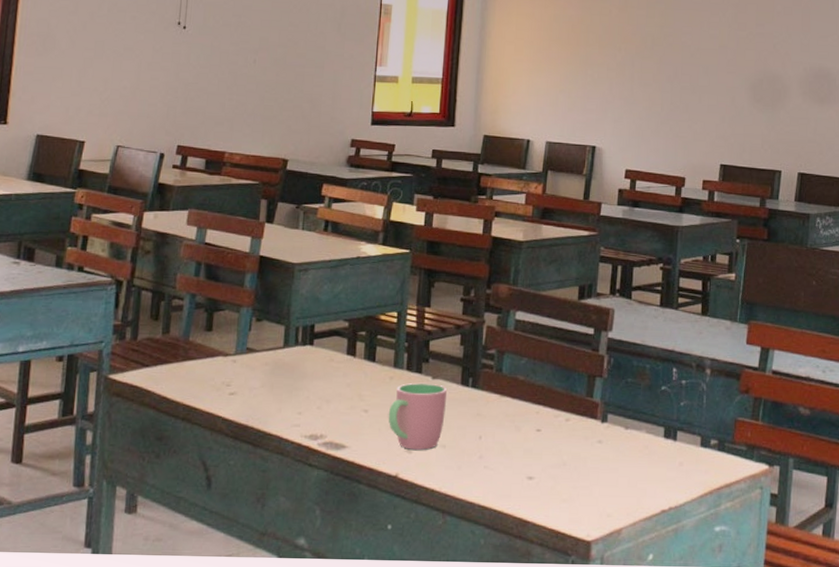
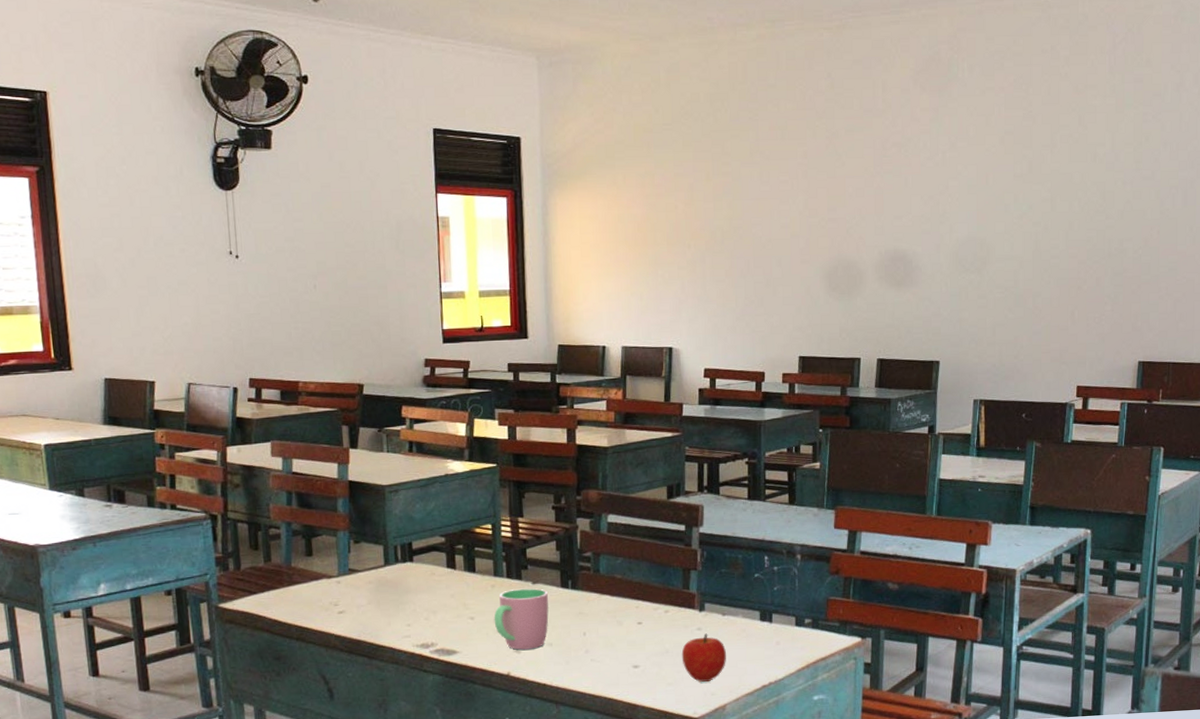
fruit: none [579,447,626,501] -> present [681,633,726,682]

